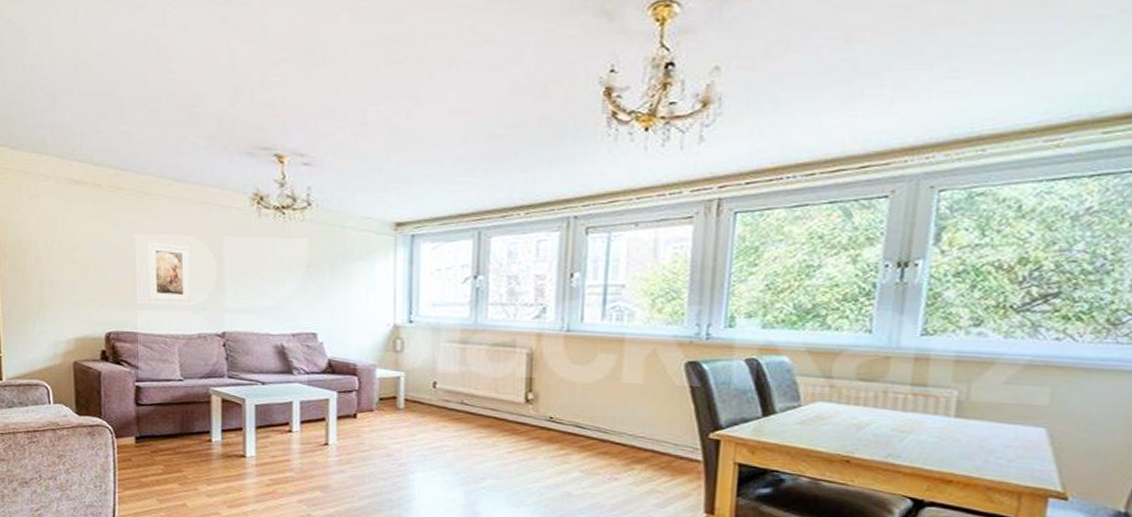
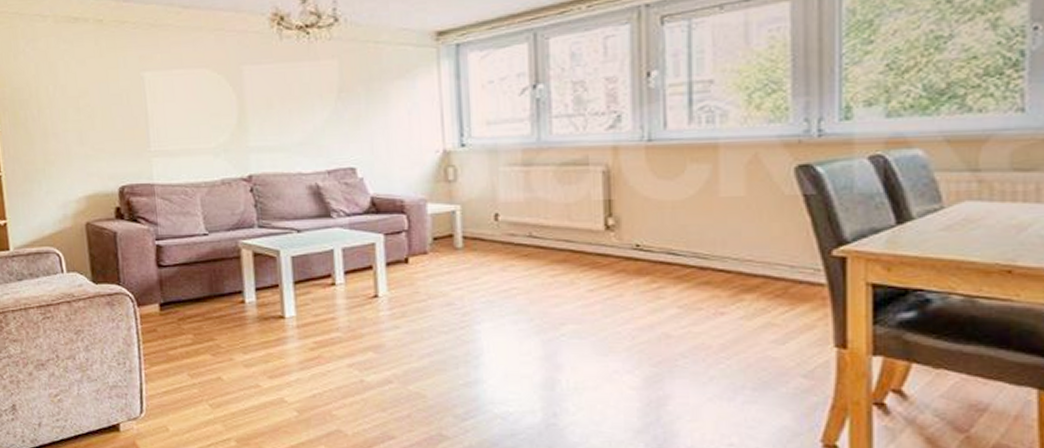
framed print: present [146,242,191,303] -> none [157,79,210,146]

